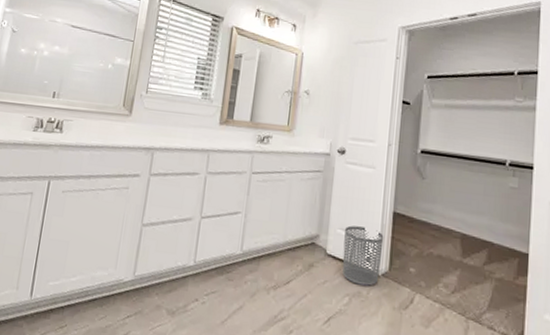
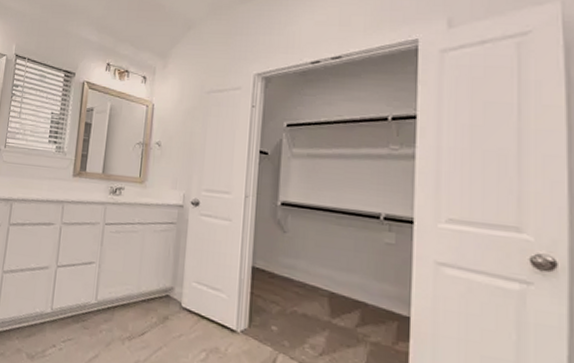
waste bin: present [342,225,384,286] -> none [198,279,242,343]

